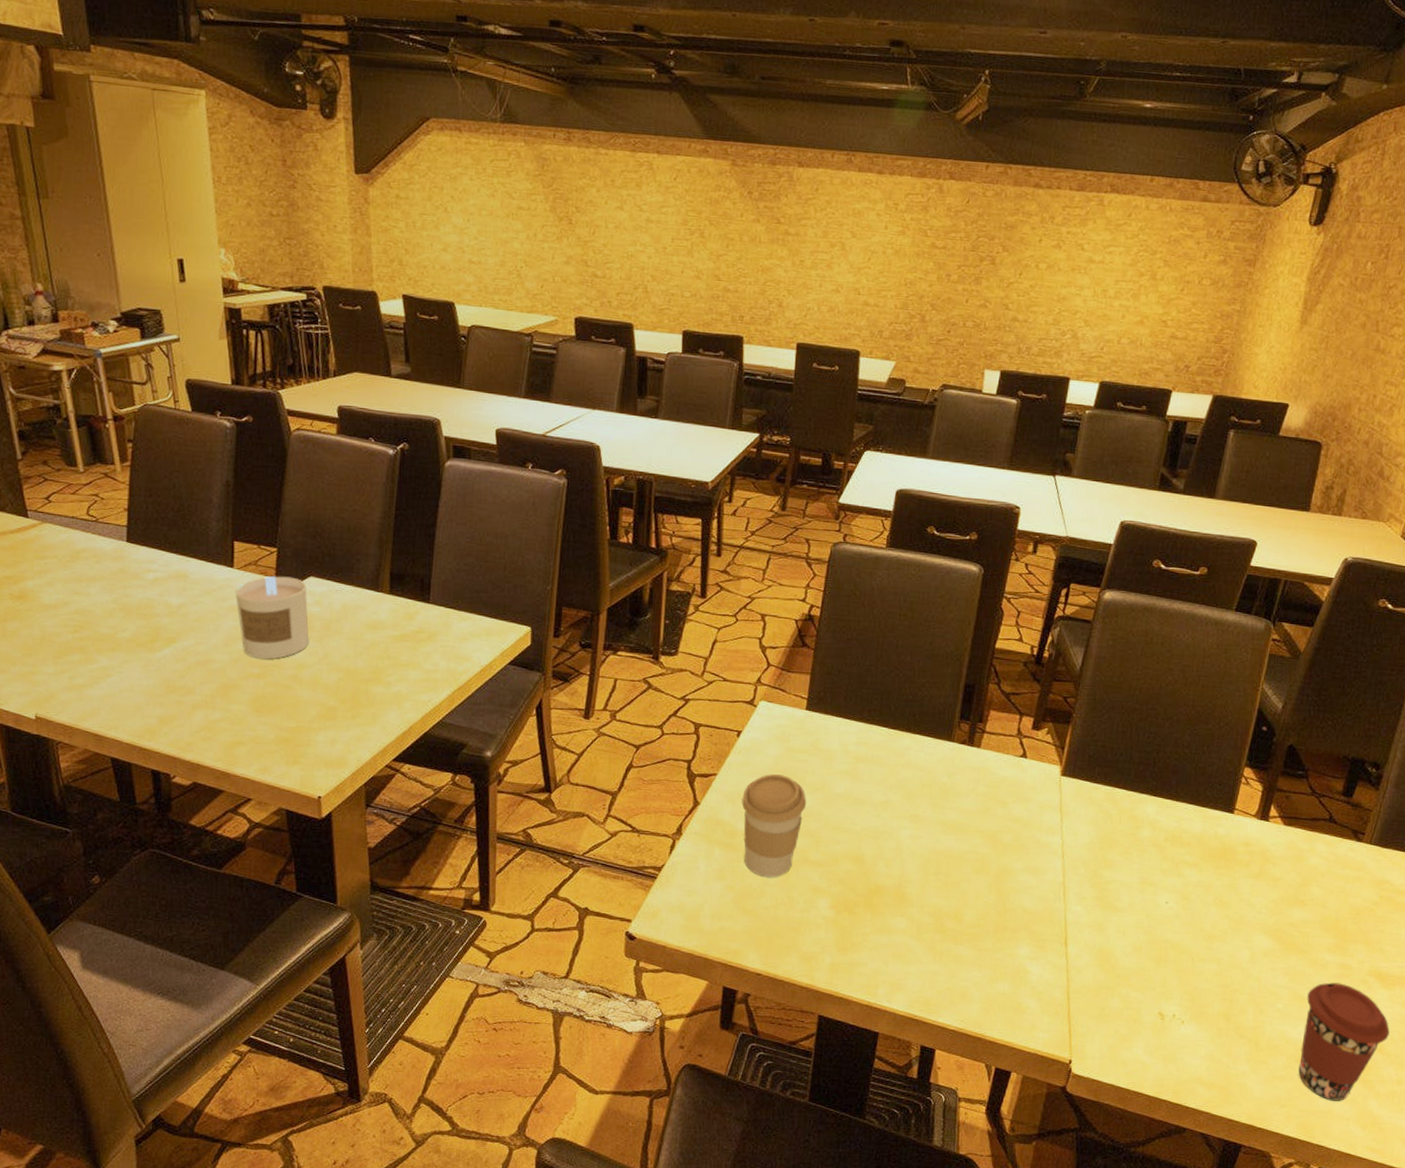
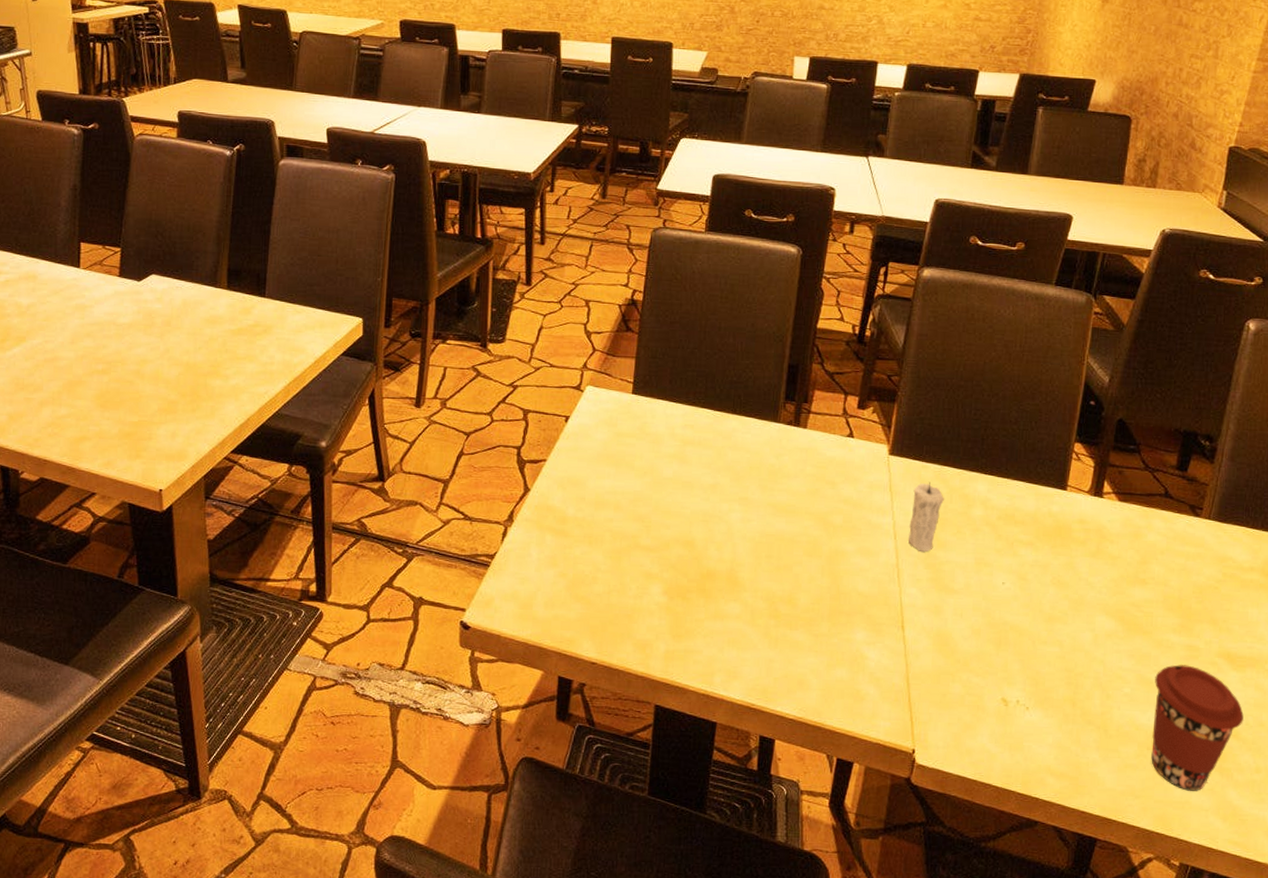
candle: present [236,575,309,659] -> none [82,274,151,356]
coffee cup: present [741,774,807,877] -> none [571,459,636,563]
candle: none [1076,802,1113,871] -> present [909,481,944,552]

